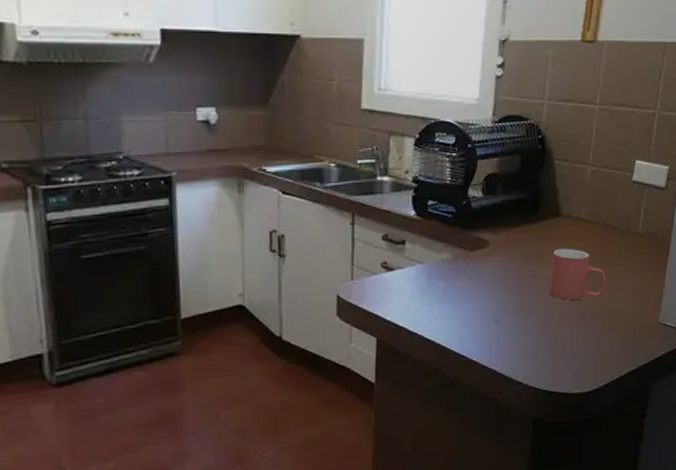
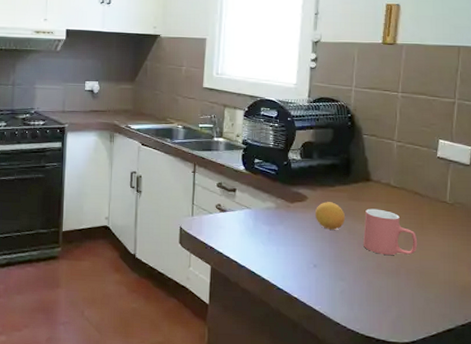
fruit: none [497,245,532,278] -> present [314,202,346,230]

